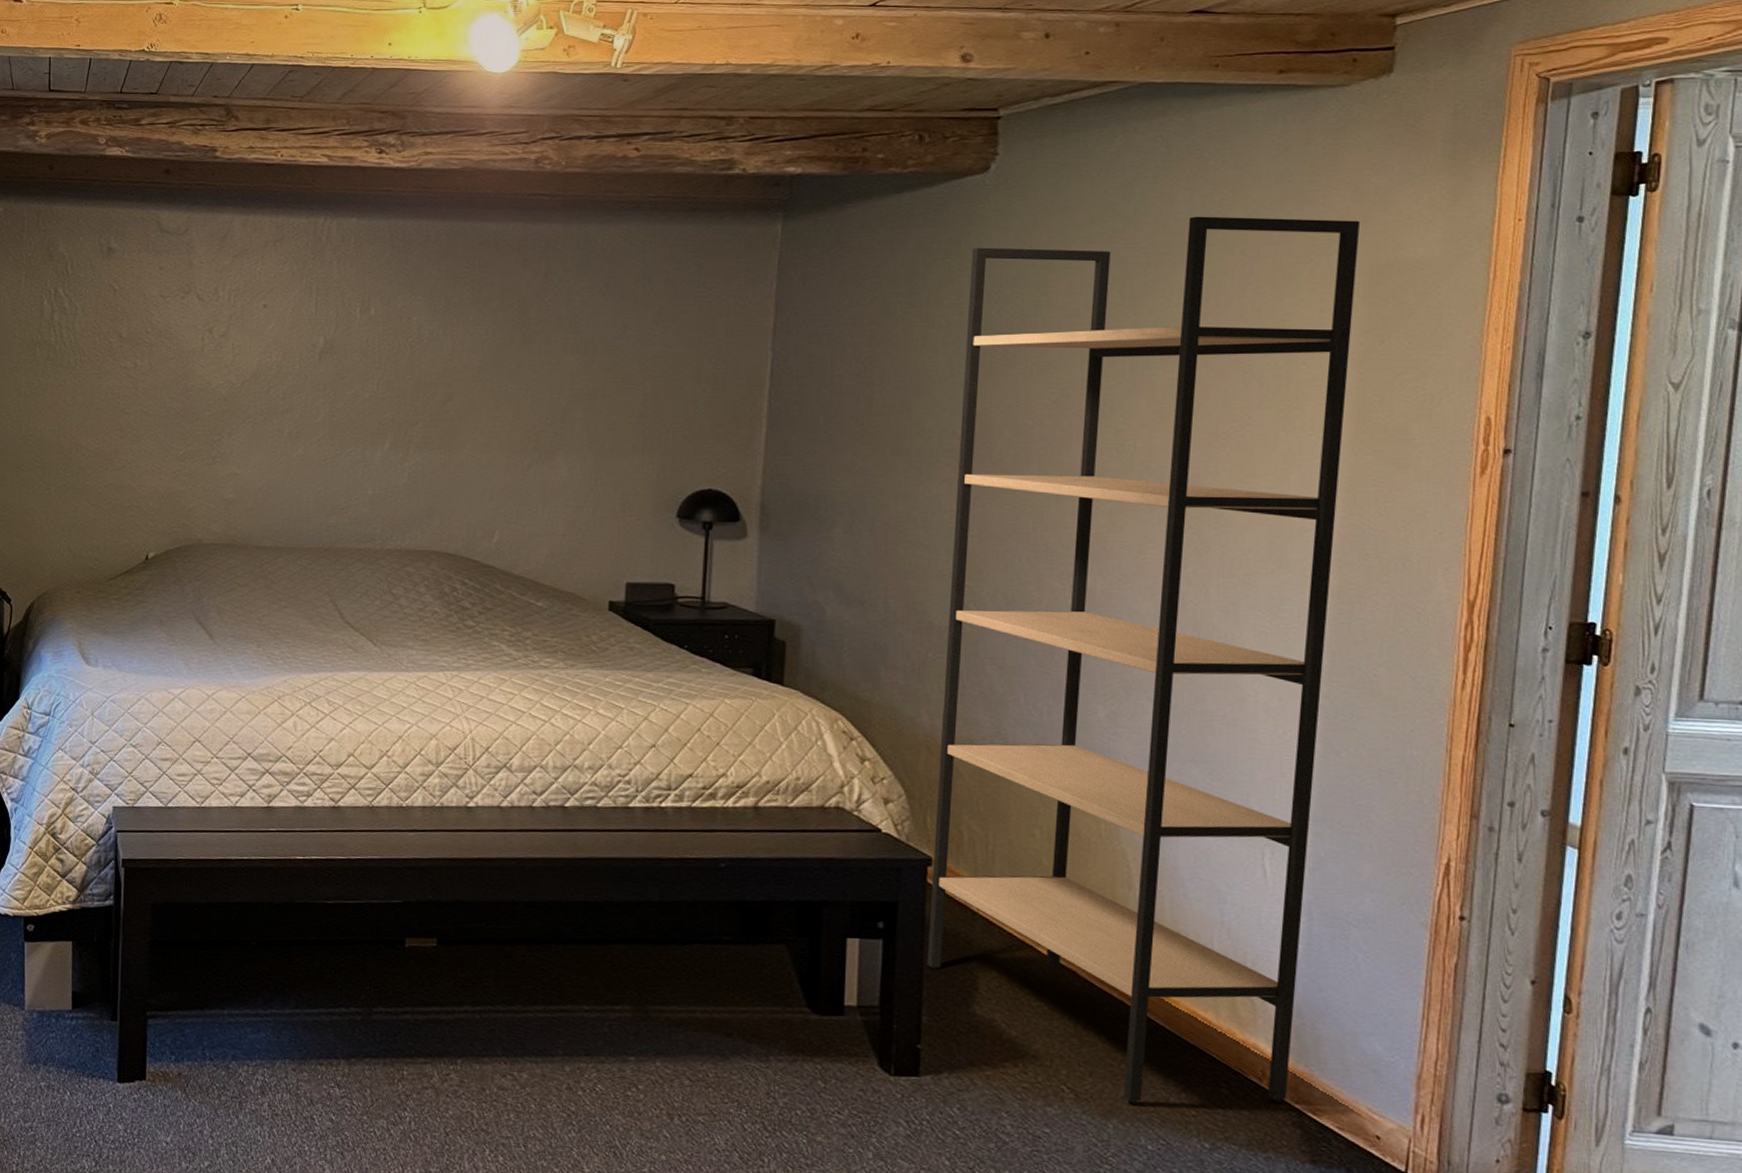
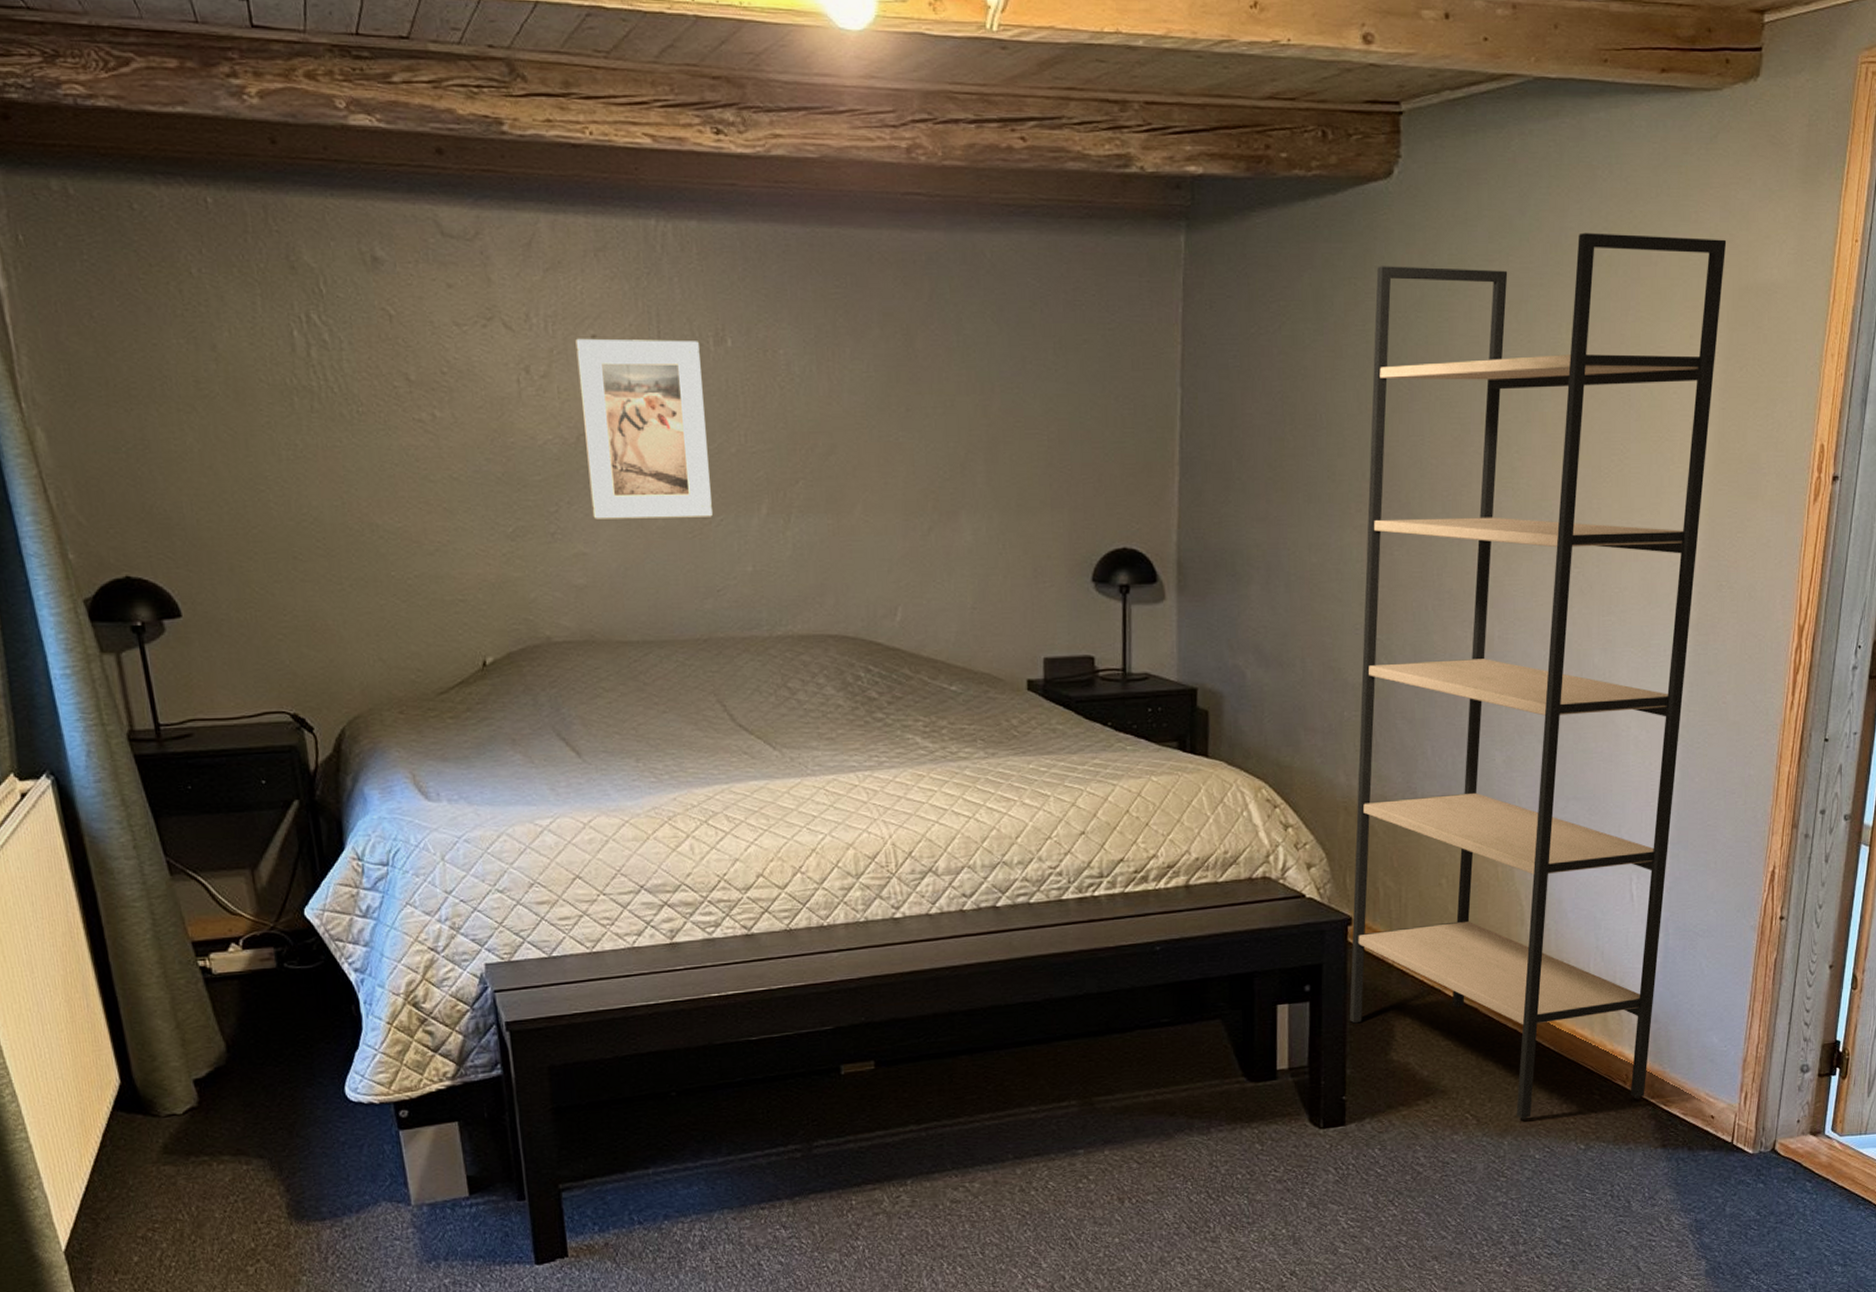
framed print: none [247,307,348,449] -> present [575,338,713,519]

